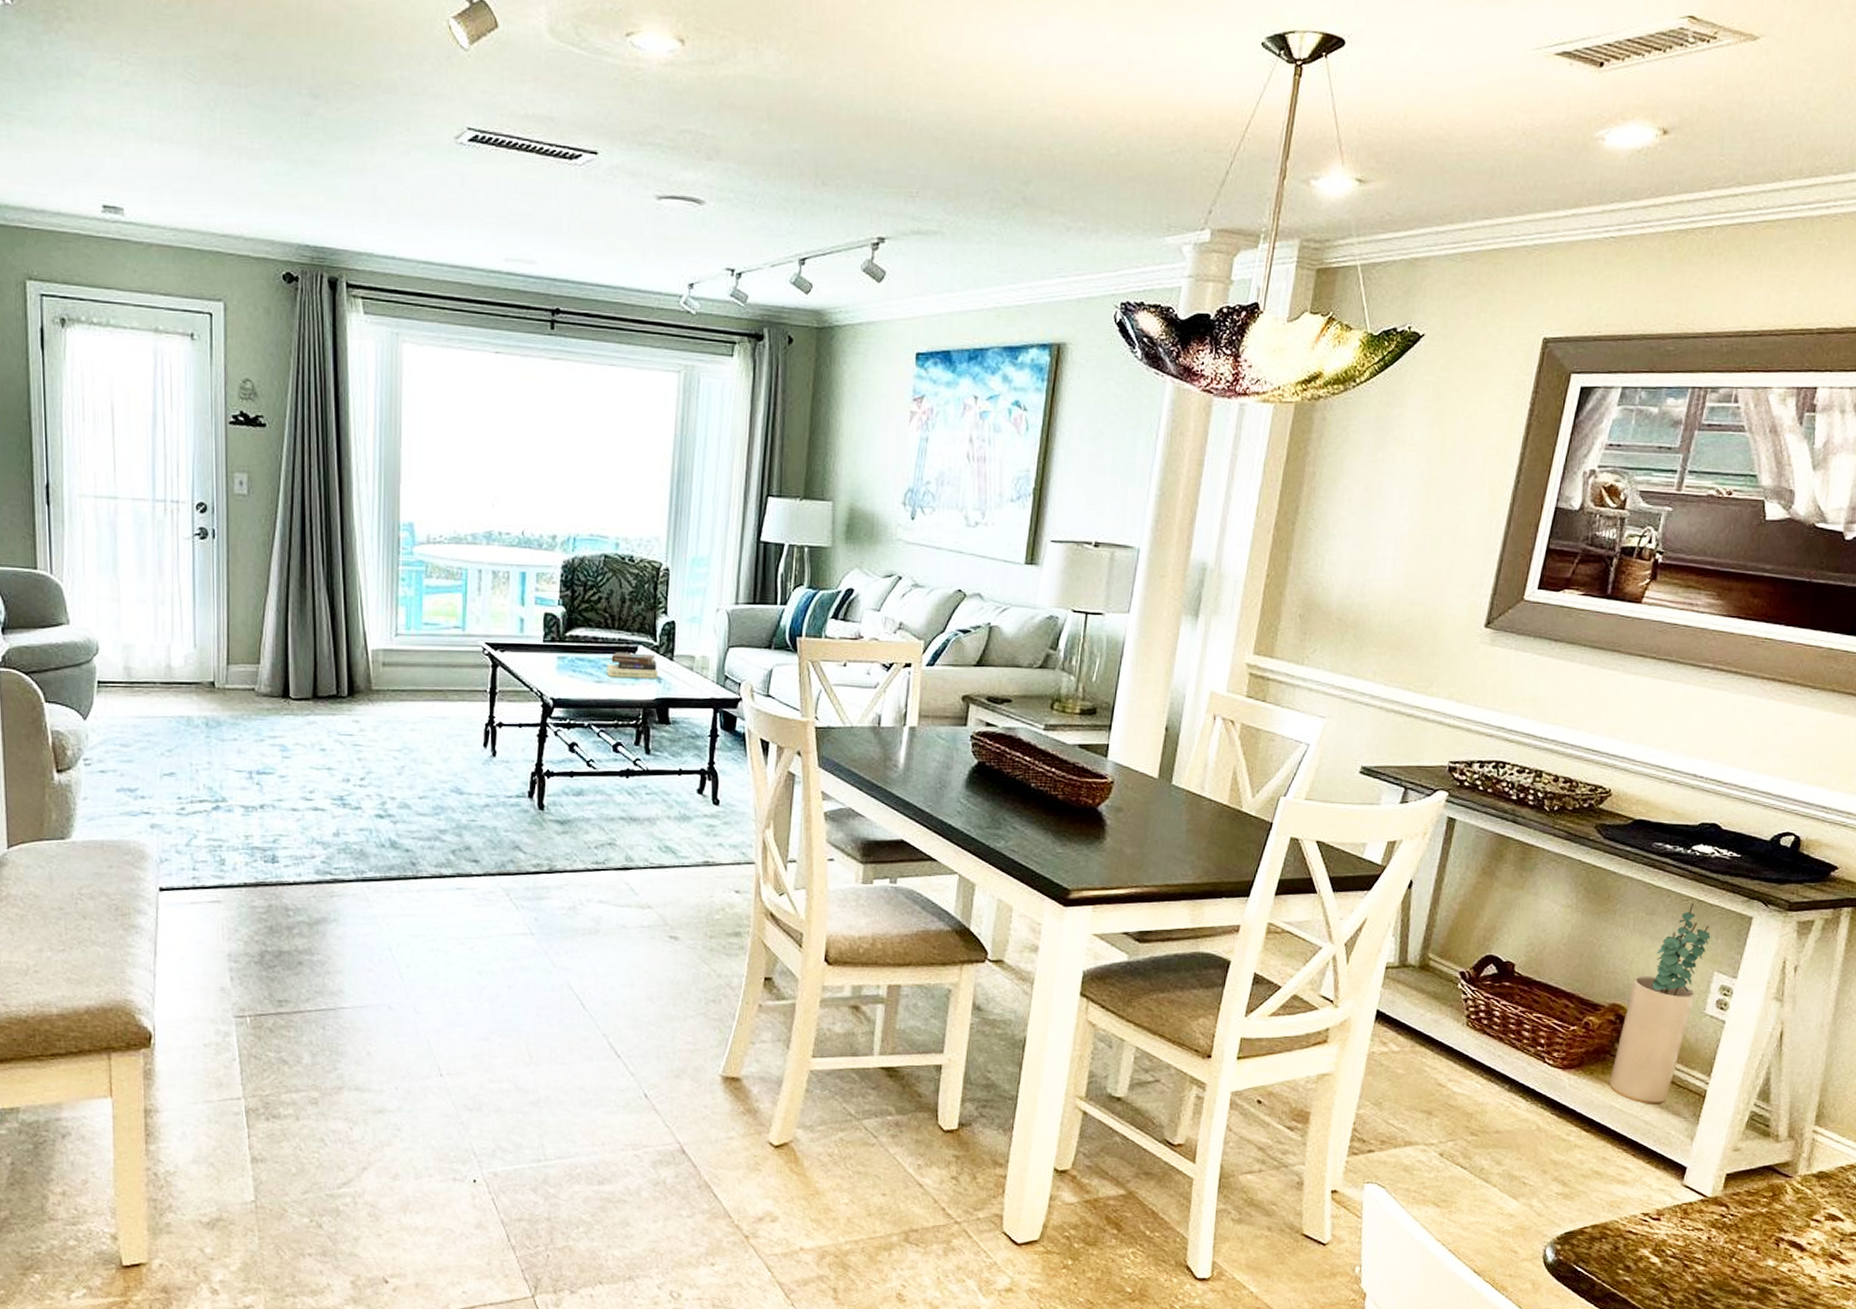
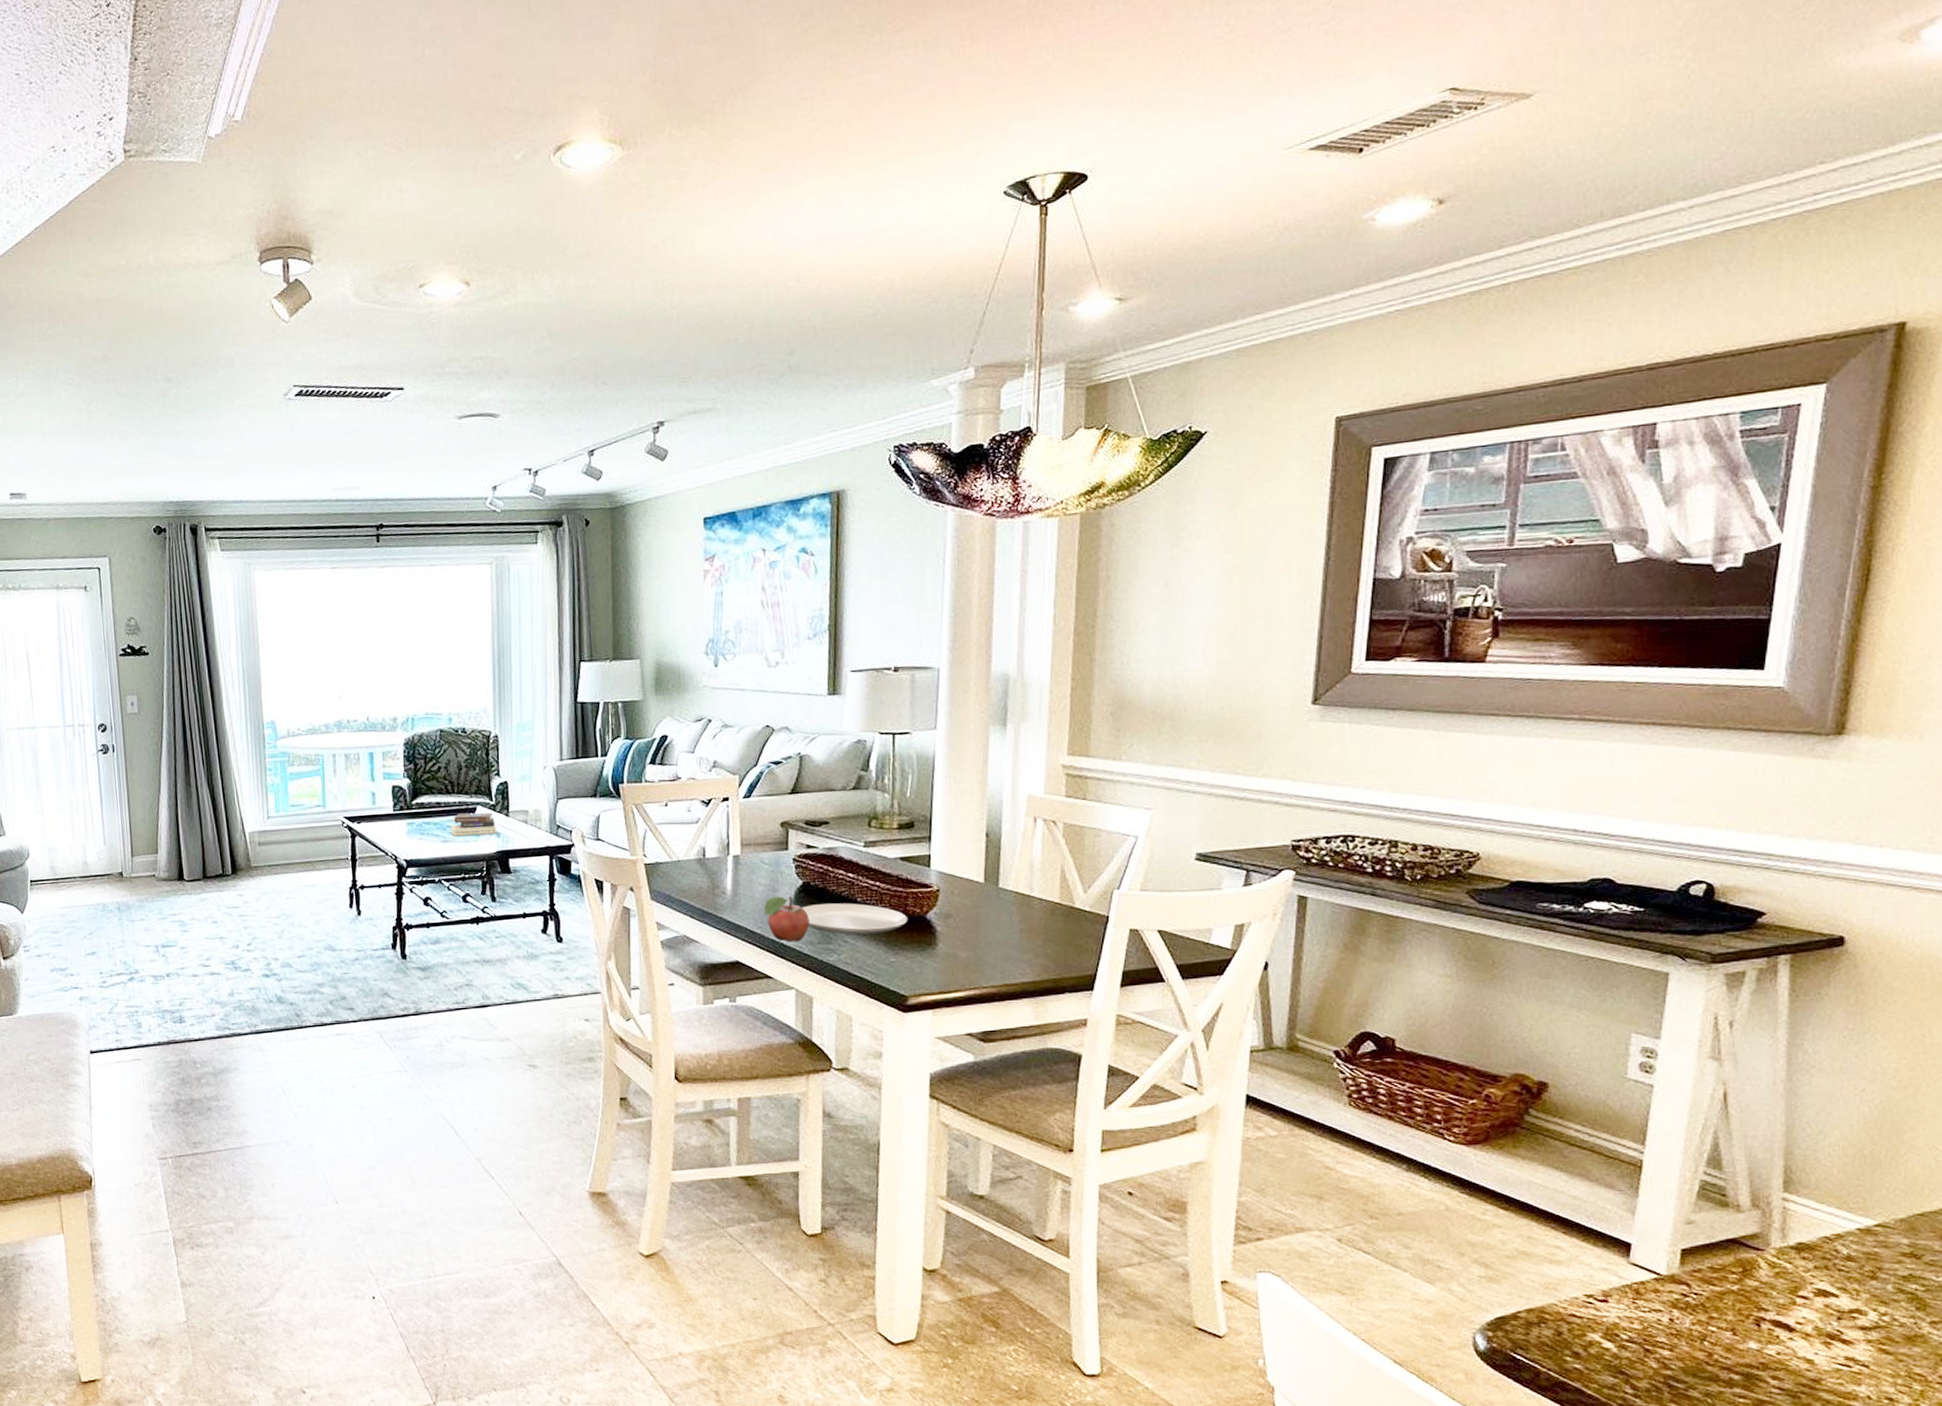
fruit: none [935,774,981,825] -> present [764,895,810,943]
plate: none [974,786,1080,823] -> present [802,903,908,935]
vase: present [1609,903,1711,1104] -> none [1524,963,1622,1178]

